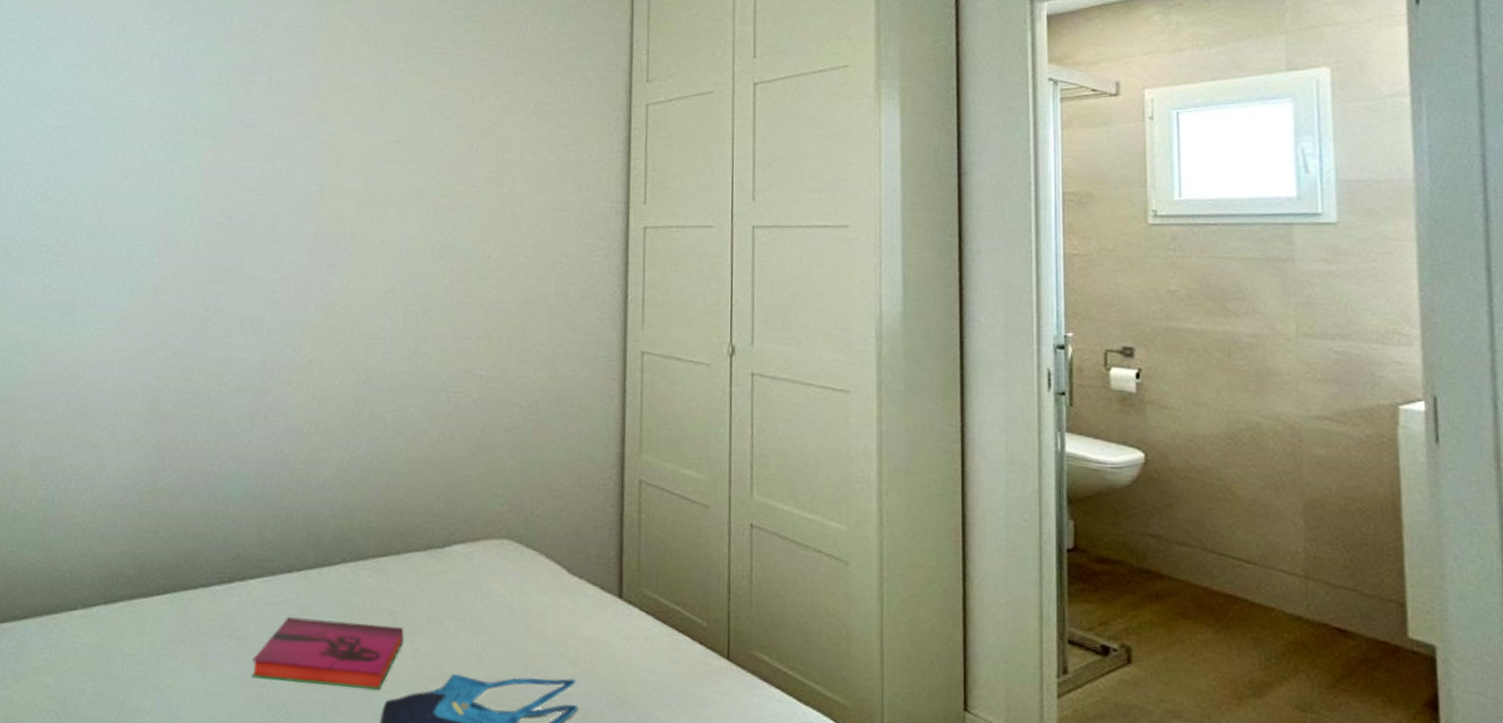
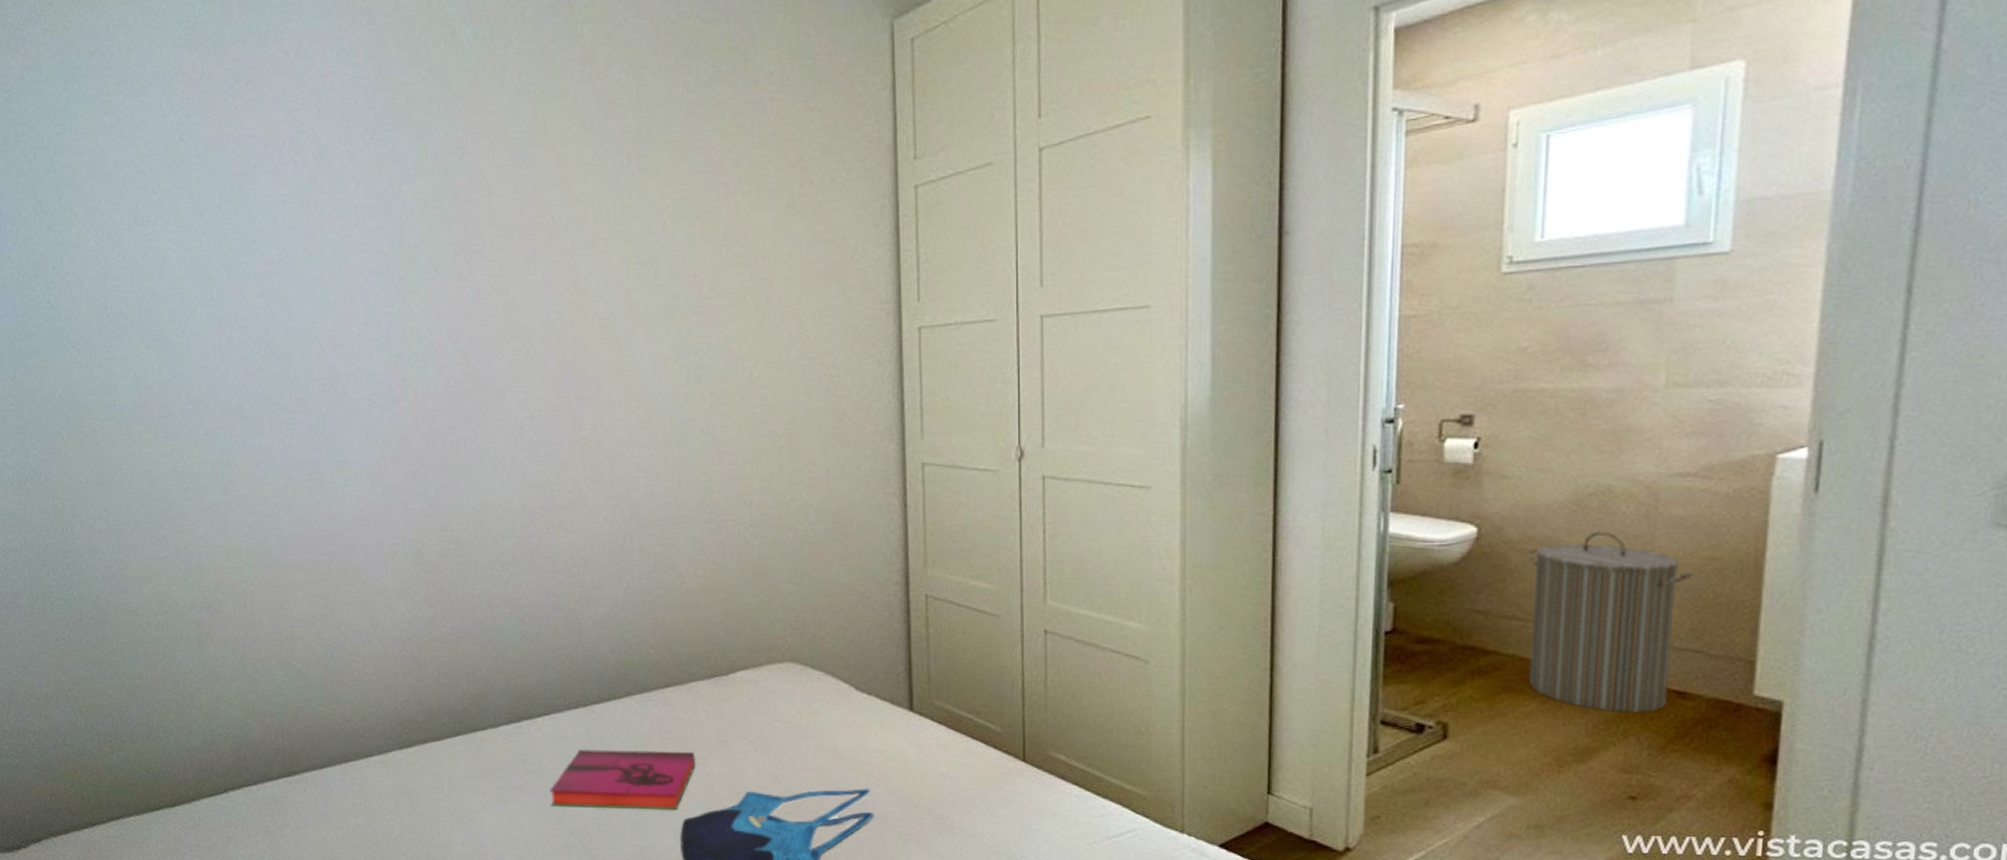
laundry hamper: none [1190,465,1340,649] -> present [1527,531,1694,713]

